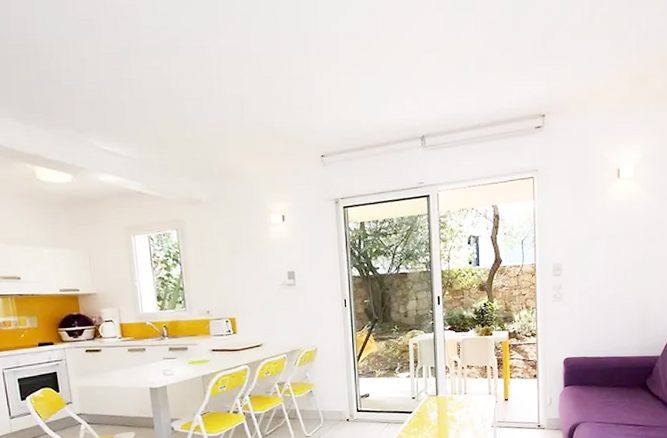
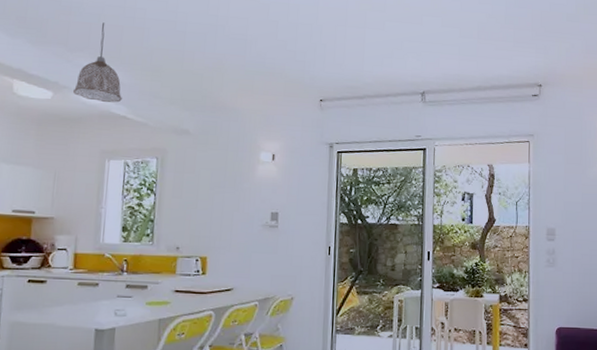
pendant lamp: none [90,98,135,180] -> present [73,22,122,103]

